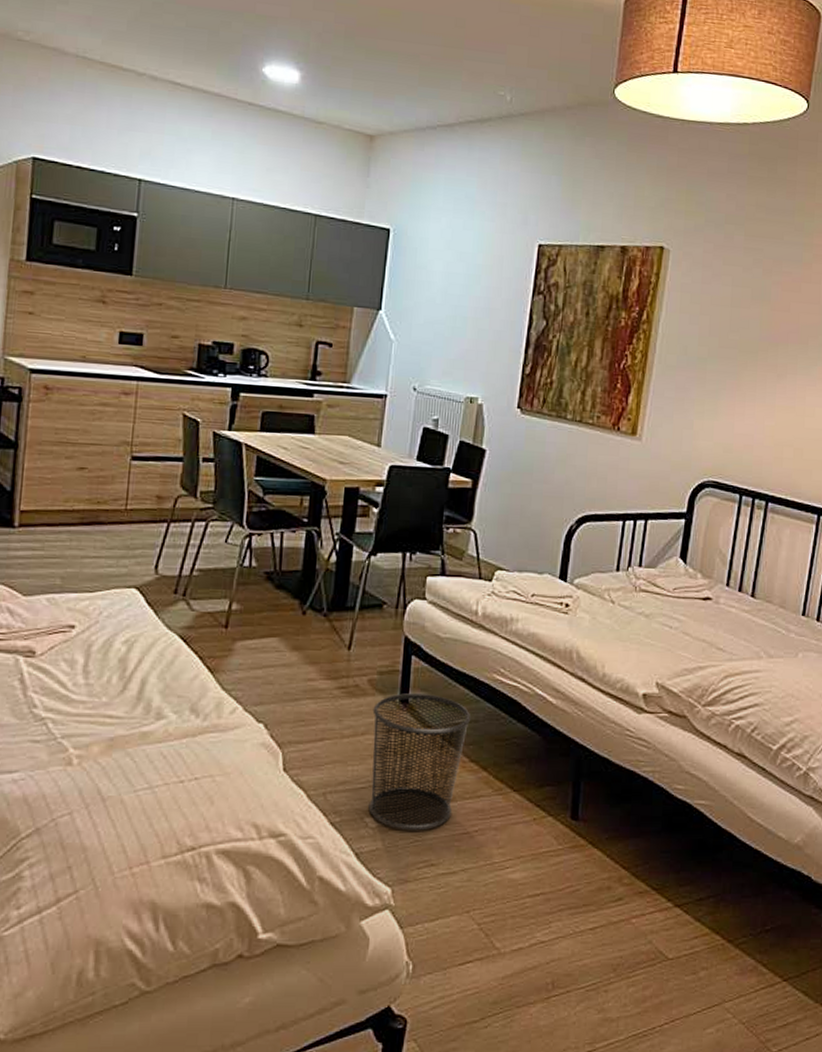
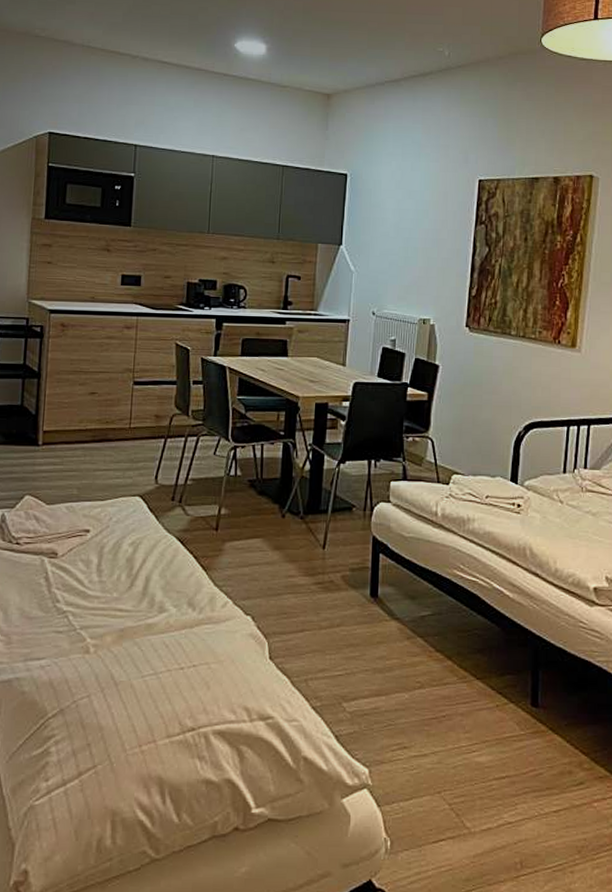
waste bin: present [368,693,471,831] -> none [346,588,435,716]

